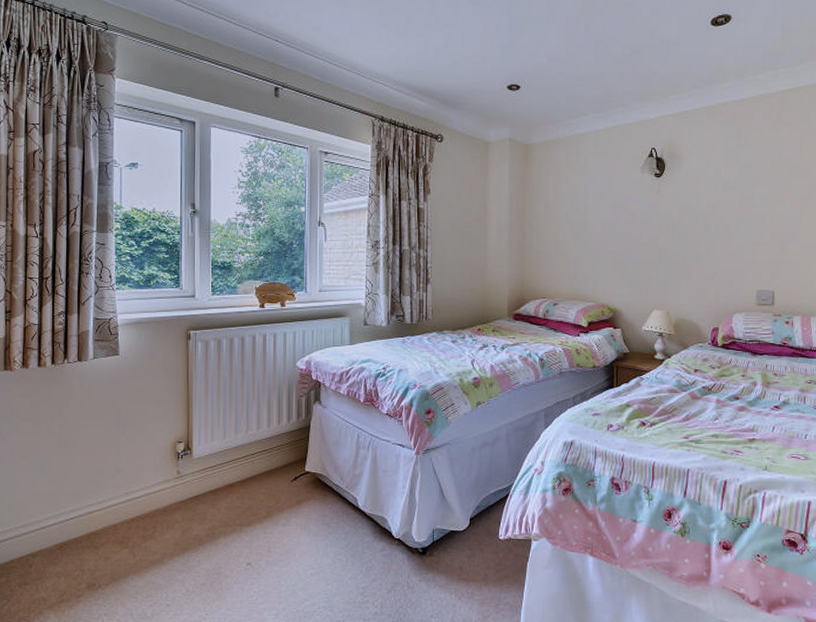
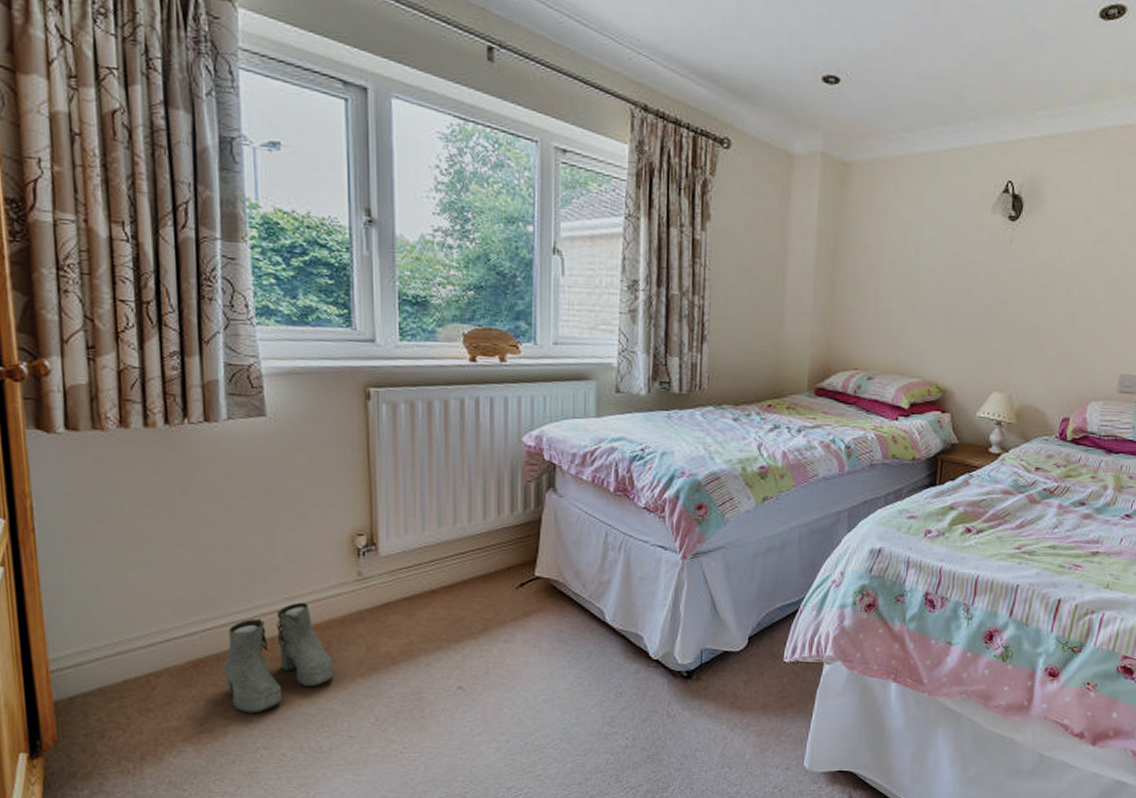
boots: none [80,496,157,586] -> present [223,602,334,713]

